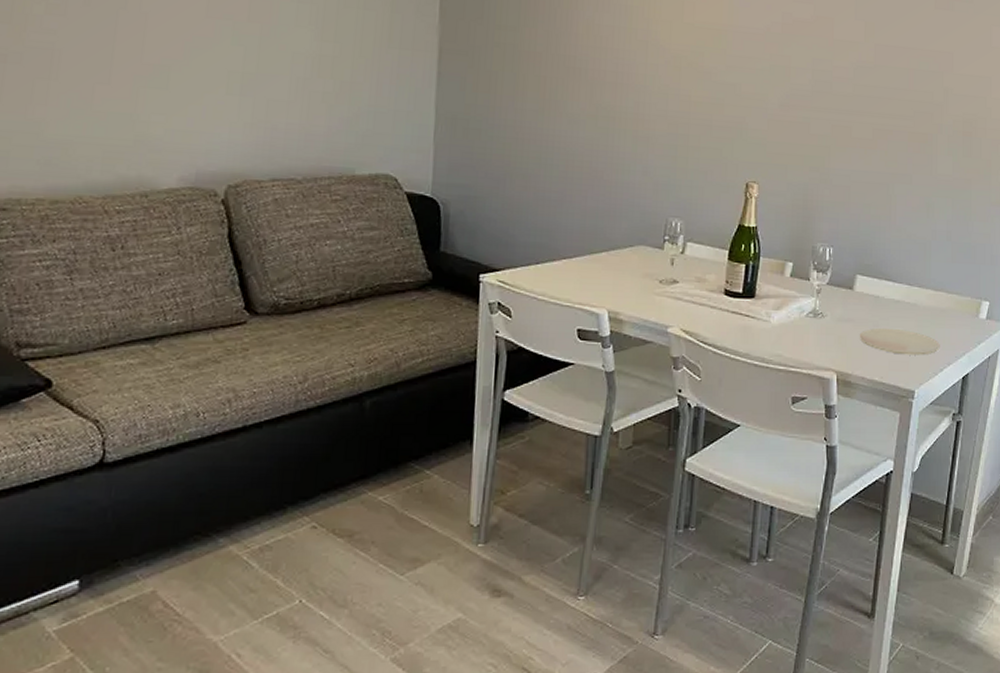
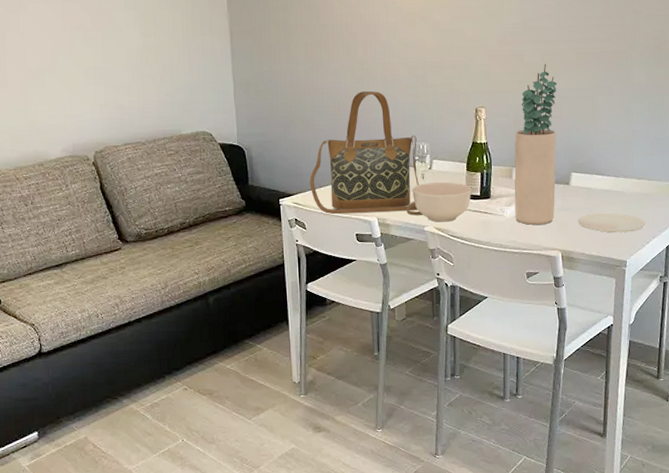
handbag: none [522,146,669,312] -> present [309,91,424,216]
bowl: none [657,270,733,324] -> present [412,181,472,222]
vase: none [782,137,847,337] -> present [514,63,557,225]

